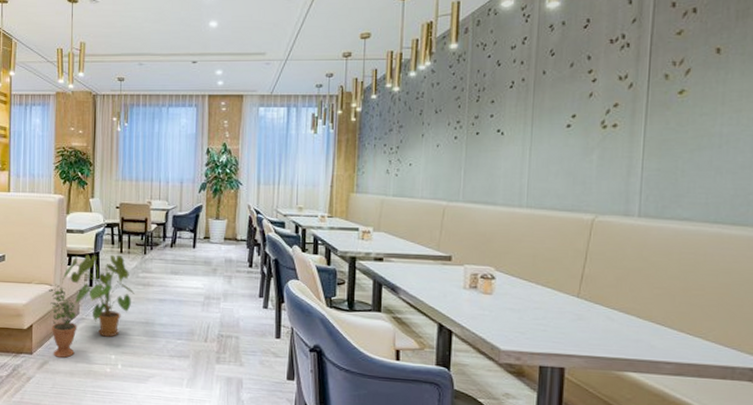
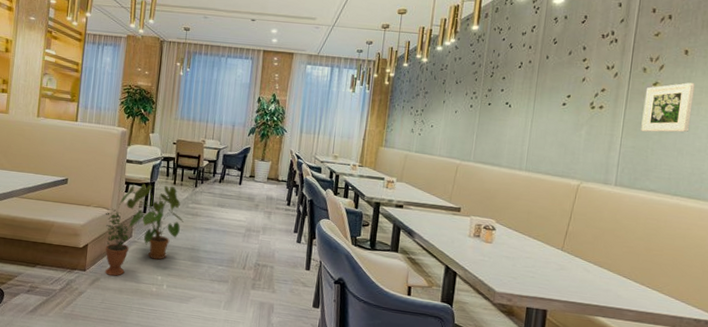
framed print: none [666,87,732,151] -> present [641,82,695,133]

